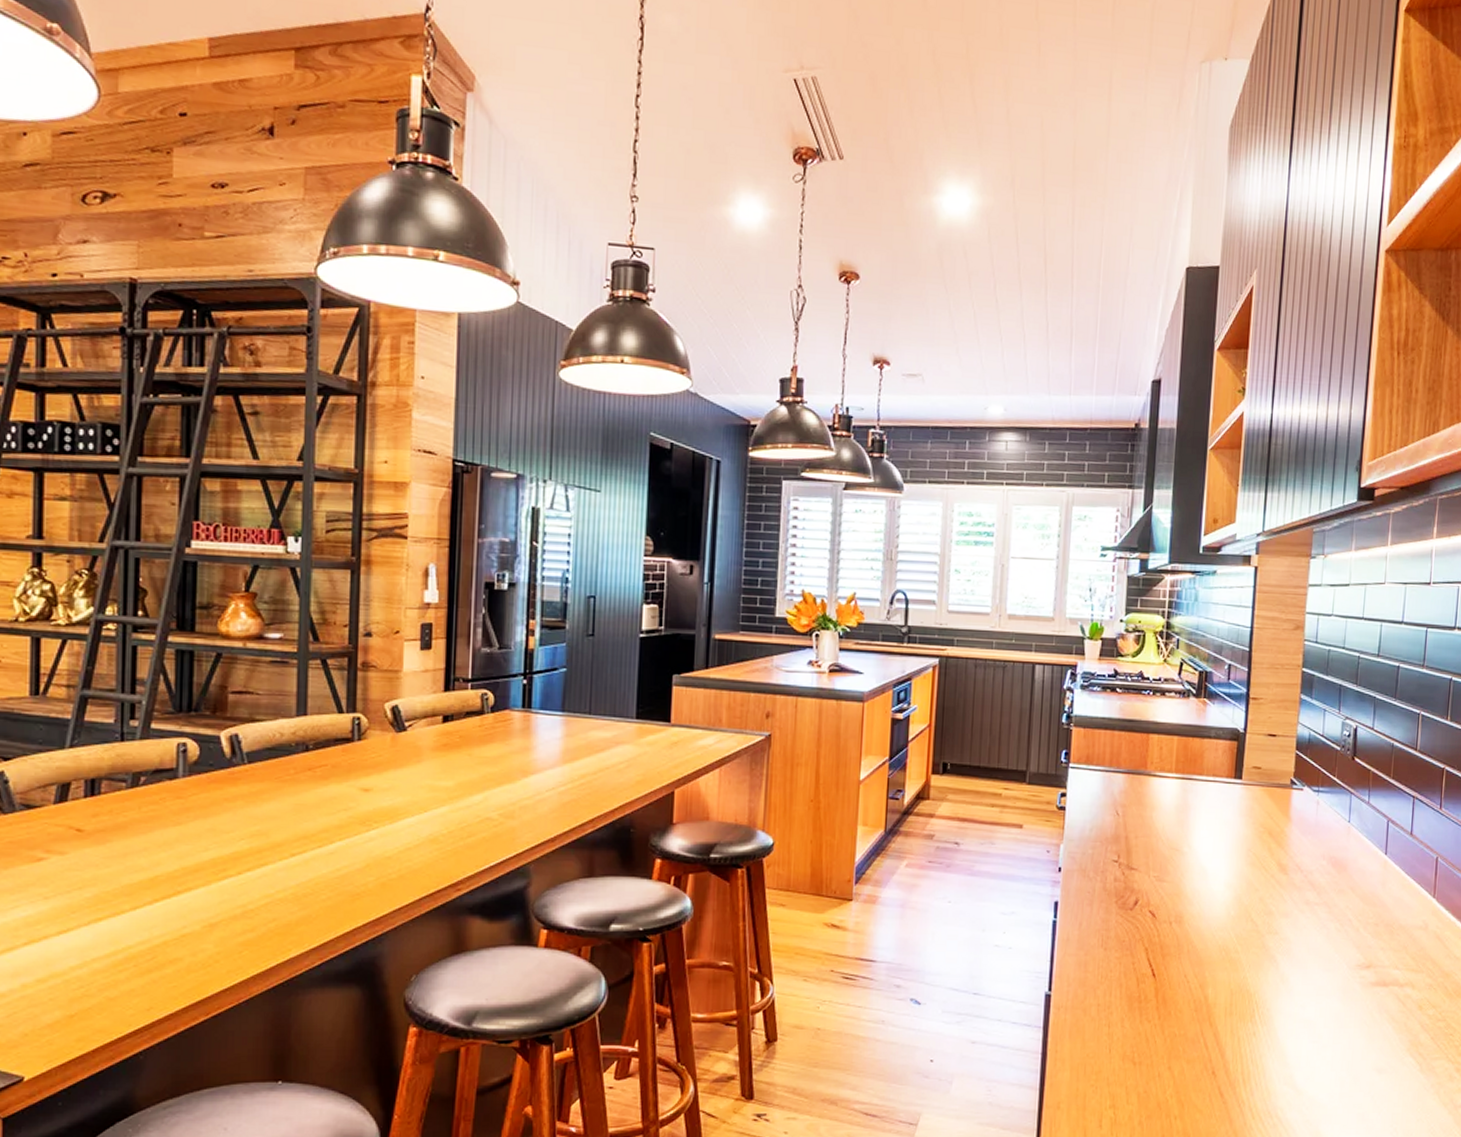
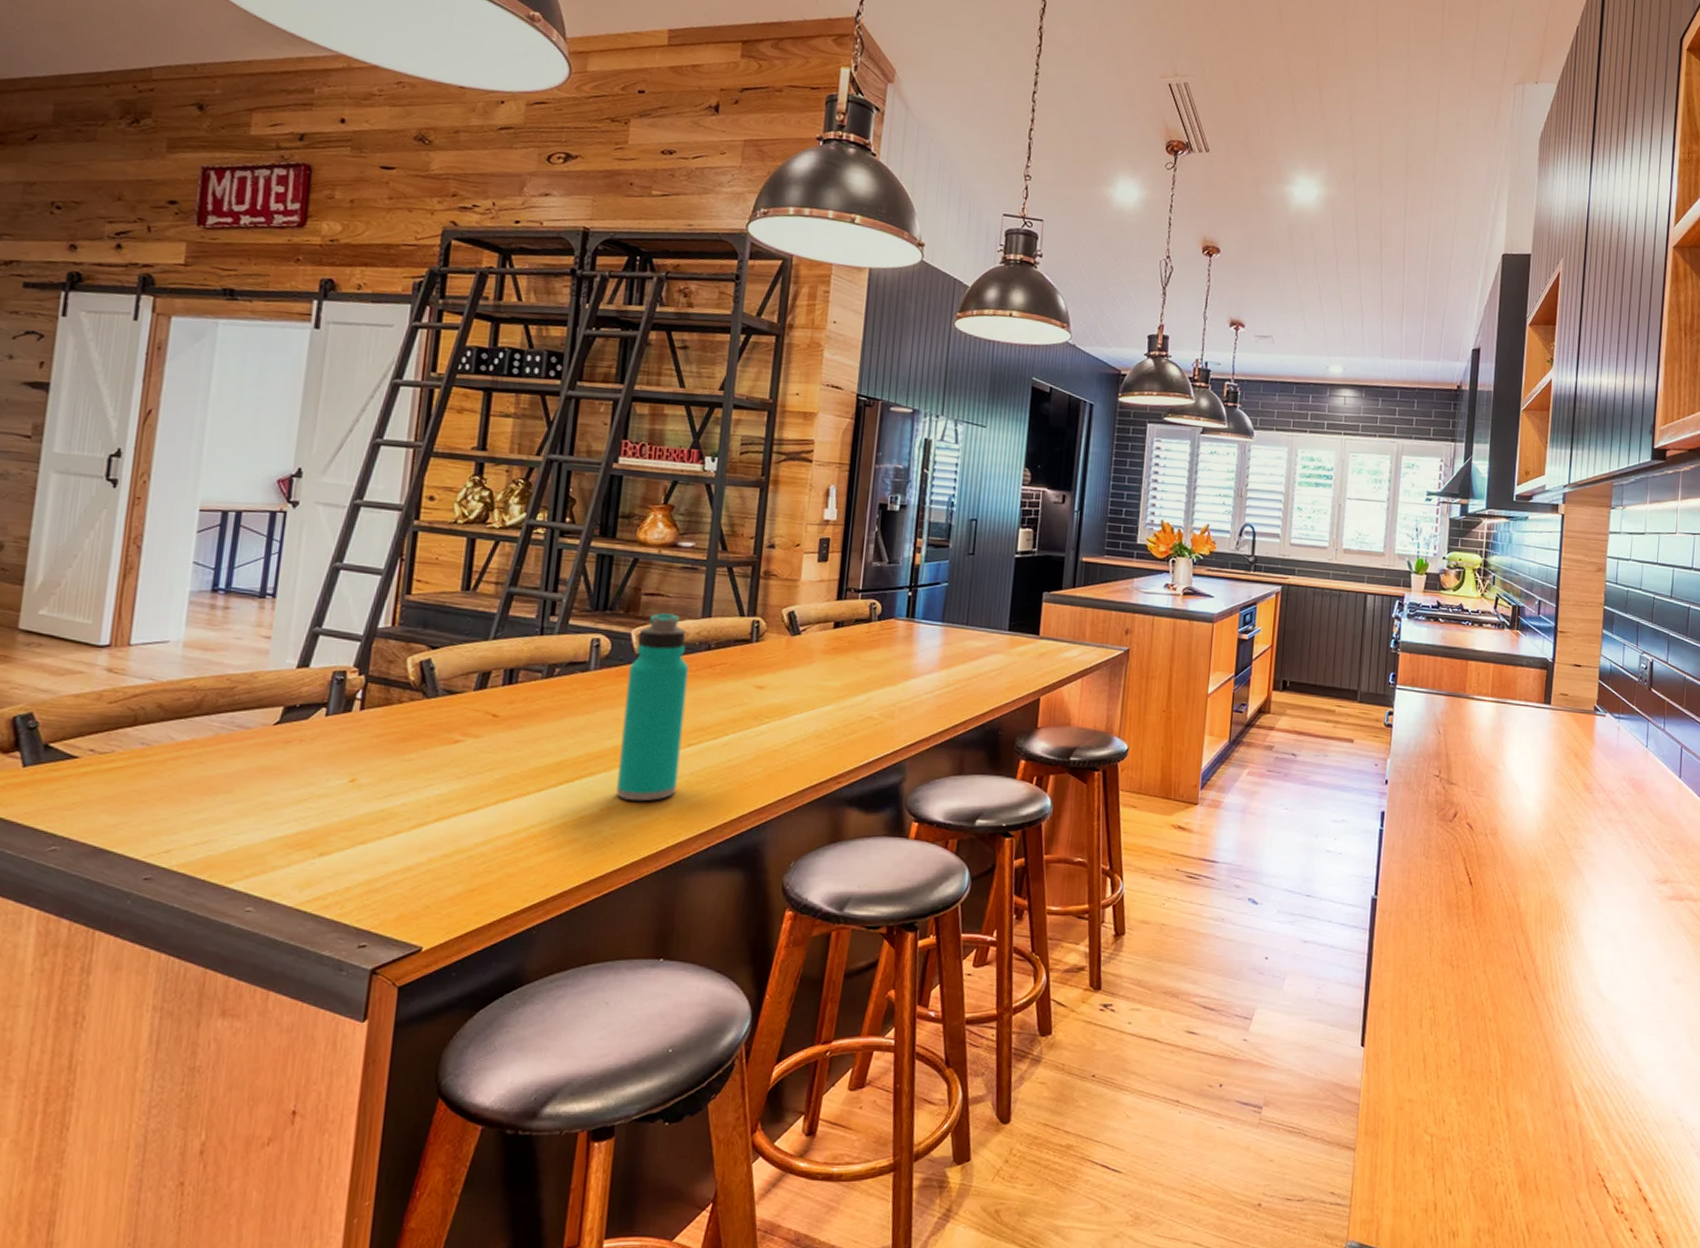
water bottle: none [216,712,287,917] -> present [616,613,689,802]

